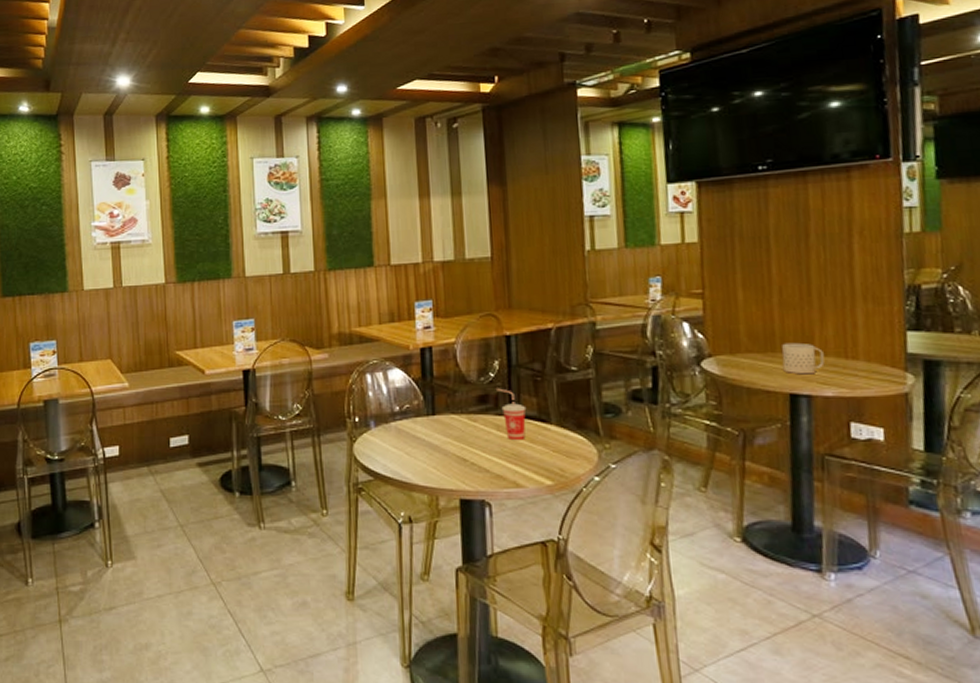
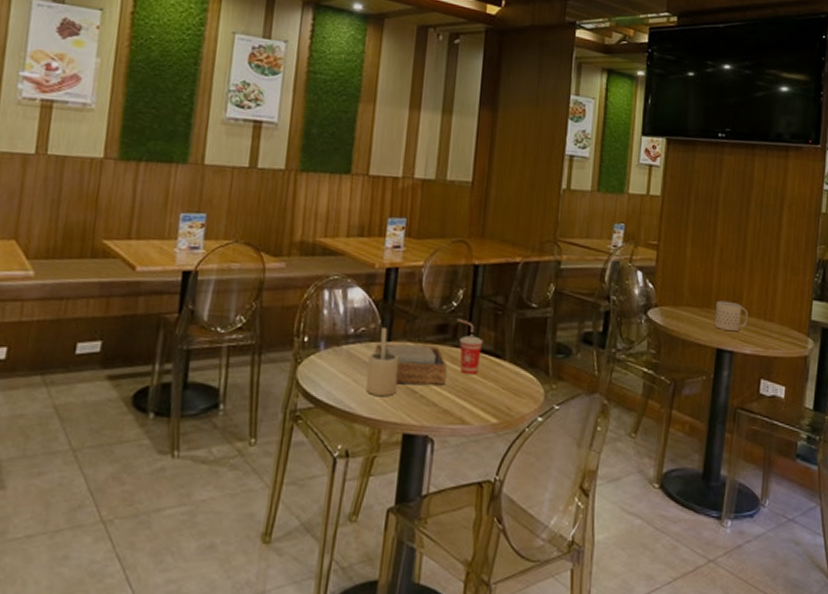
straw: none [417,403,448,467] -> present [366,328,400,397]
napkin holder: none [421,416,495,454] -> present [374,344,447,386]

